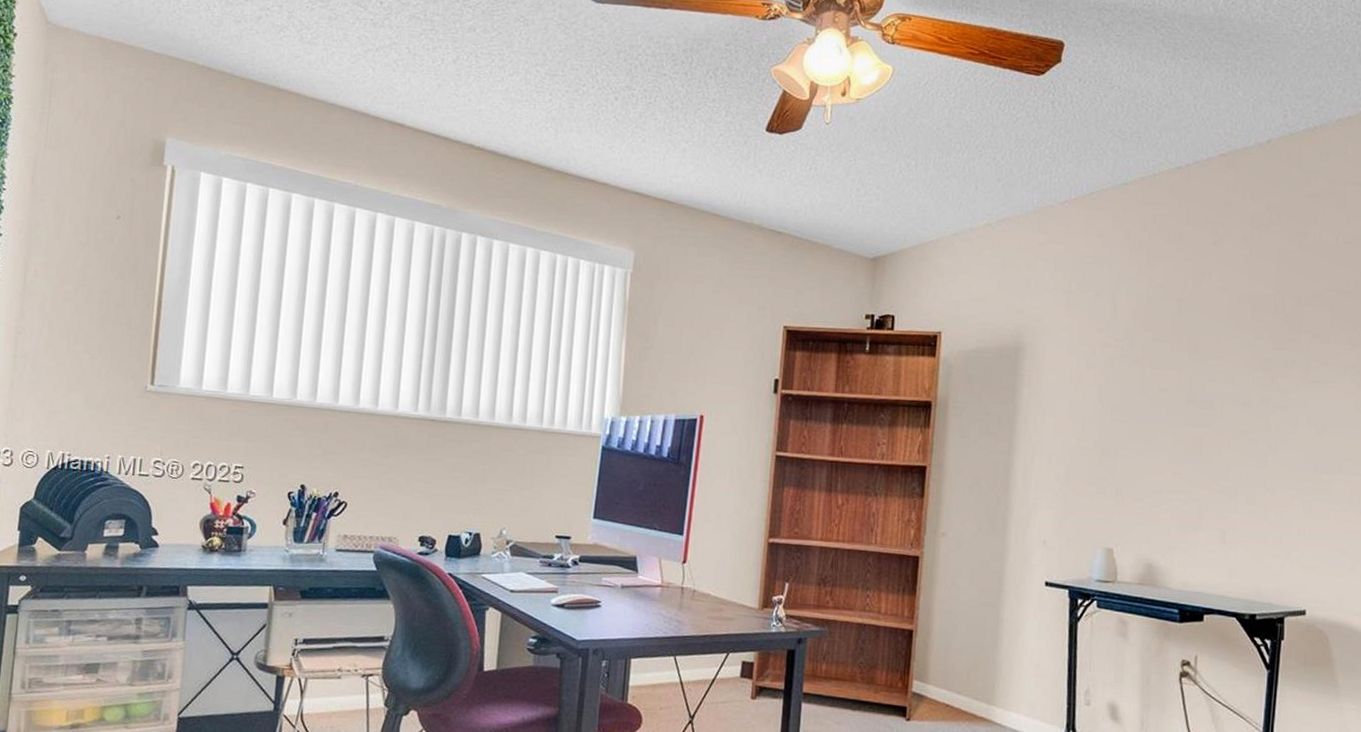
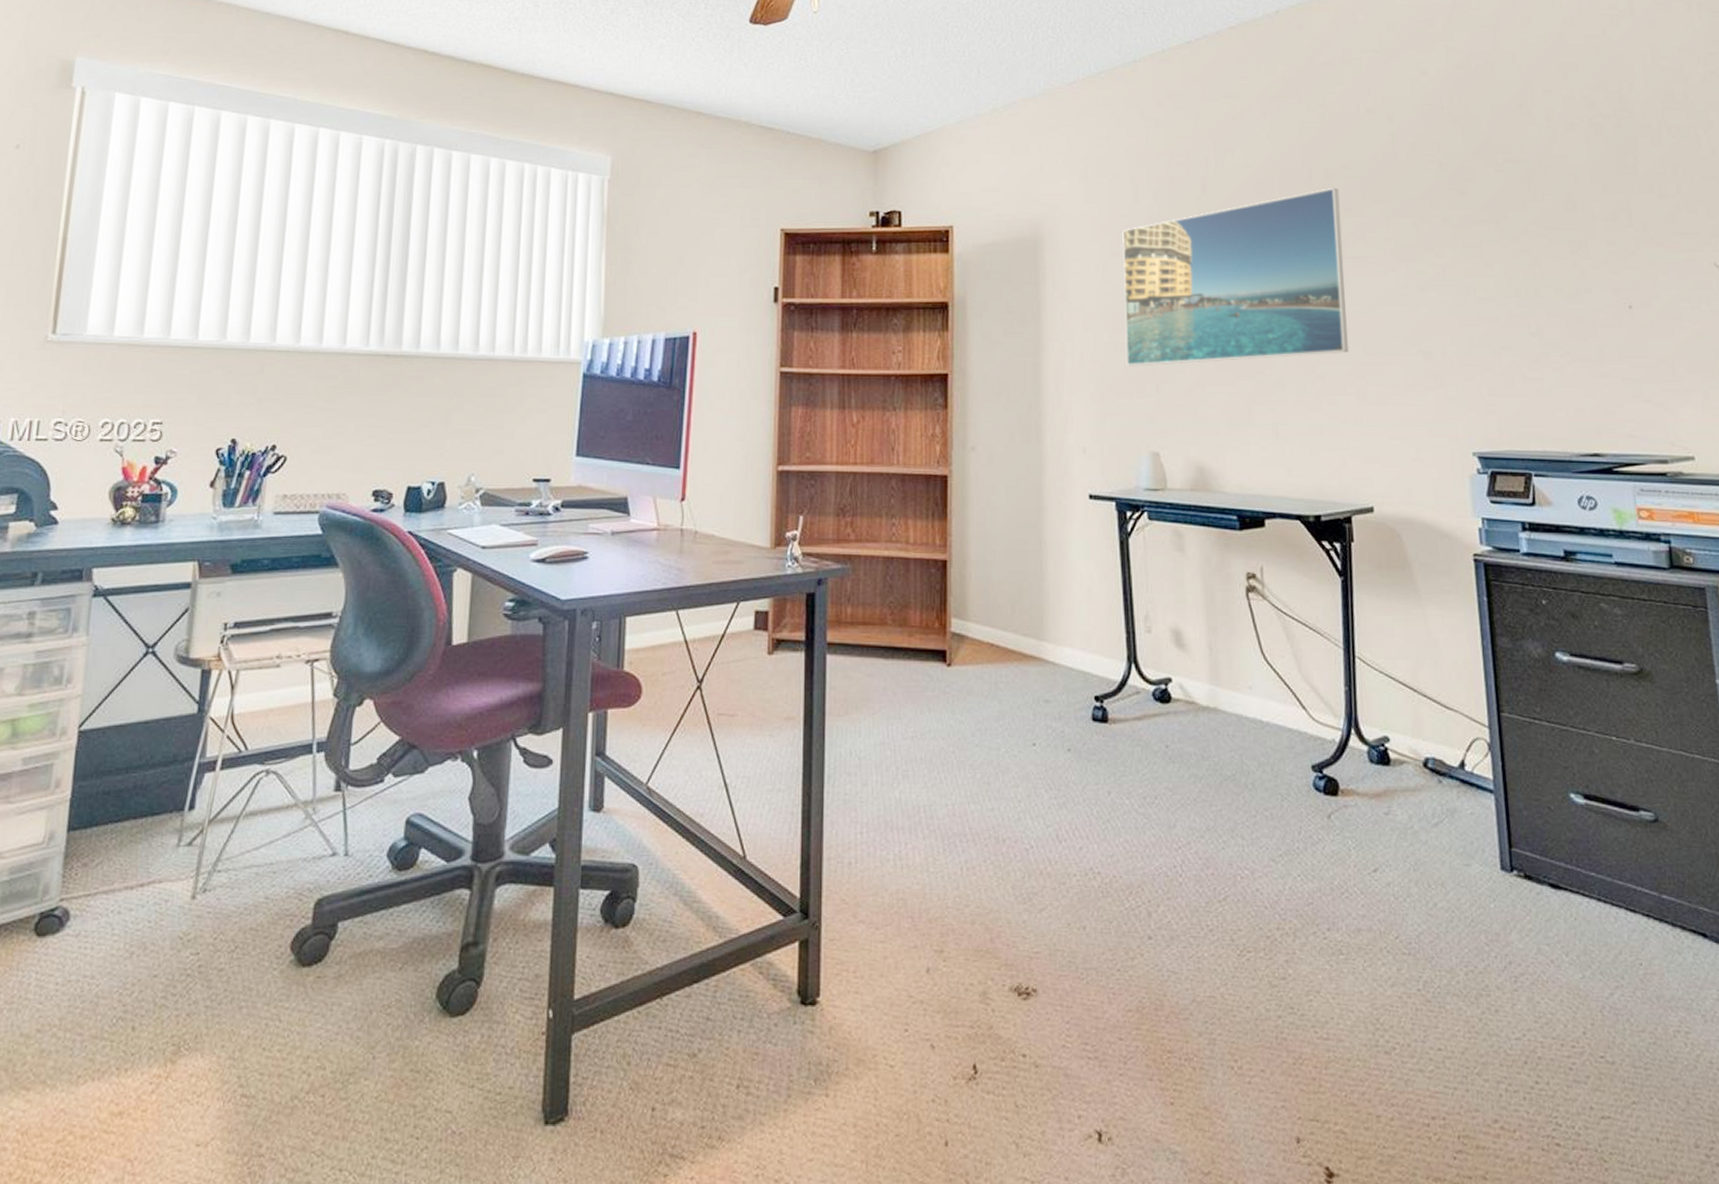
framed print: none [1090,314,1308,471] -> present [1122,187,1350,367]

